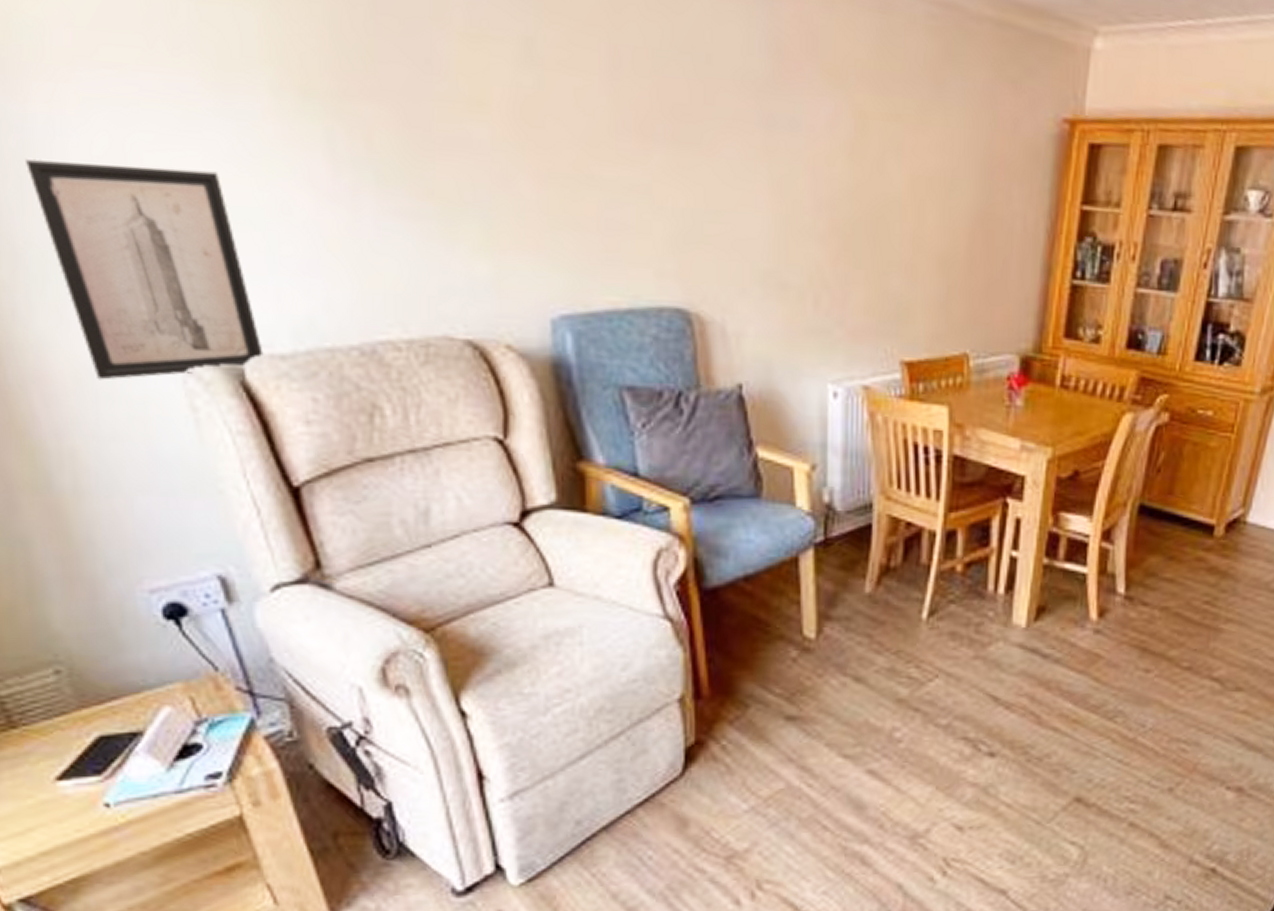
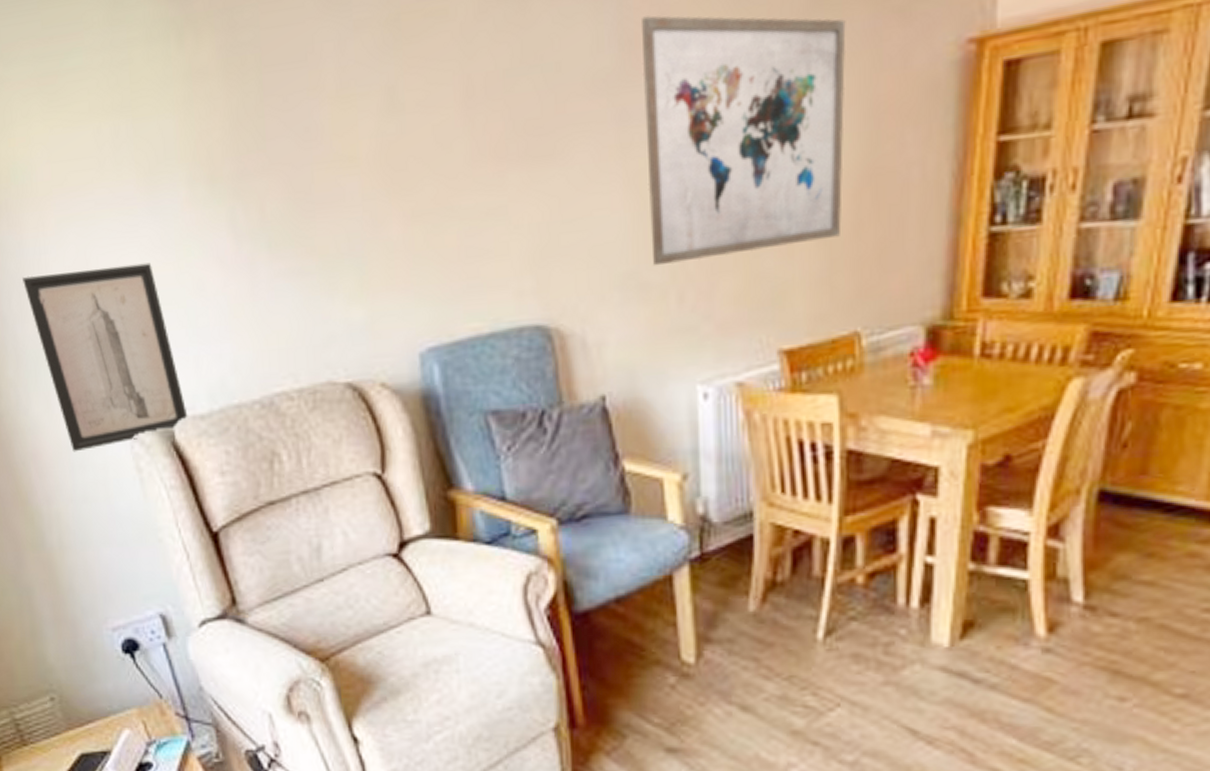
wall art: none [790,31,969,269] -> present [640,15,846,266]

